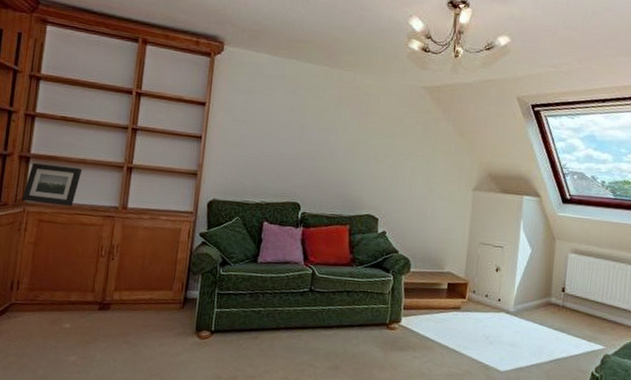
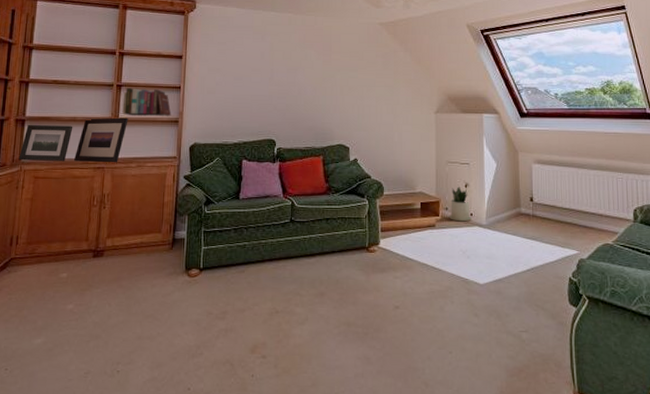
picture frame: none [82,161,143,213] -> present [74,117,128,163]
books: none [136,132,190,168] -> present [122,88,172,117]
planter: none [475,270,500,307] -> present [448,187,472,222]

